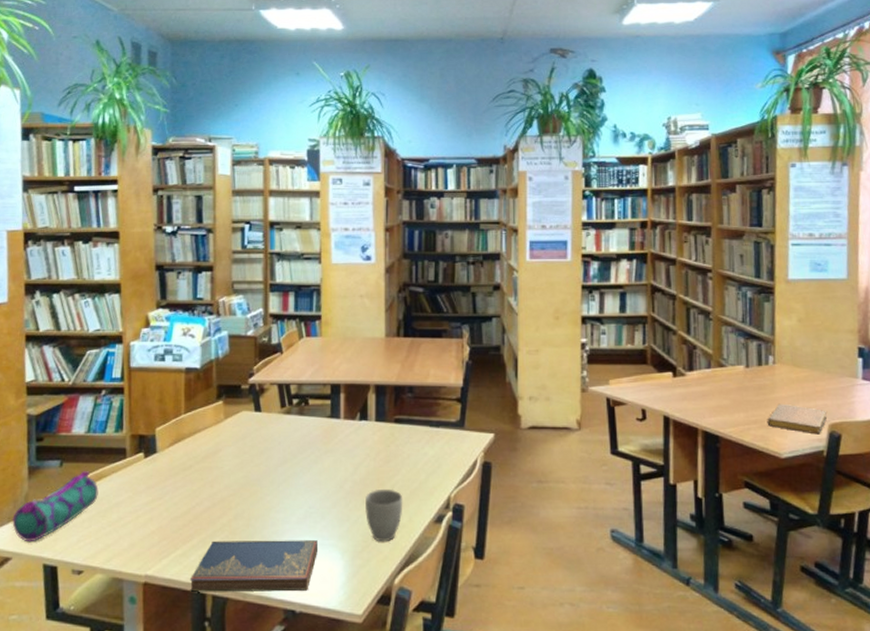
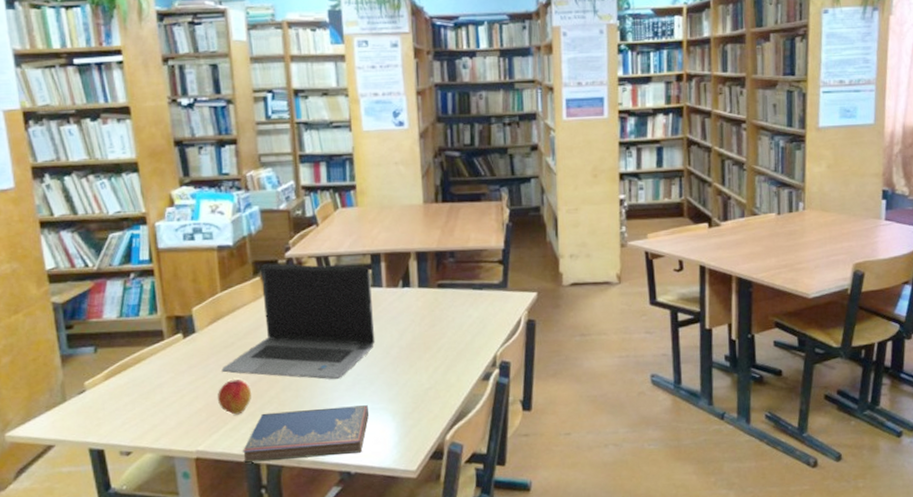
pencil case: present [12,471,99,543] -> none [50,355,139,429]
peach: none [171,504,204,540] -> present [218,380,251,415]
laptop computer: none [177,389,330,511] -> present [221,264,375,380]
mug: present [365,488,403,542] -> none [413,351,451,402]
notebook: present [767,403,828,435] -> none [796,247,852,274]

